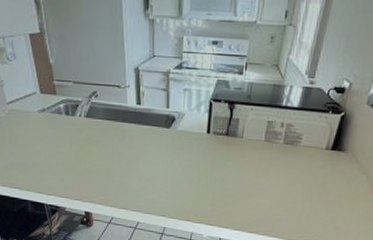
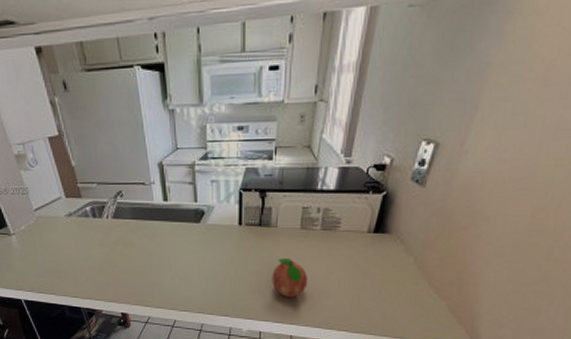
fruit: none [234,167,269,207] -> present [272,257,308,297]

